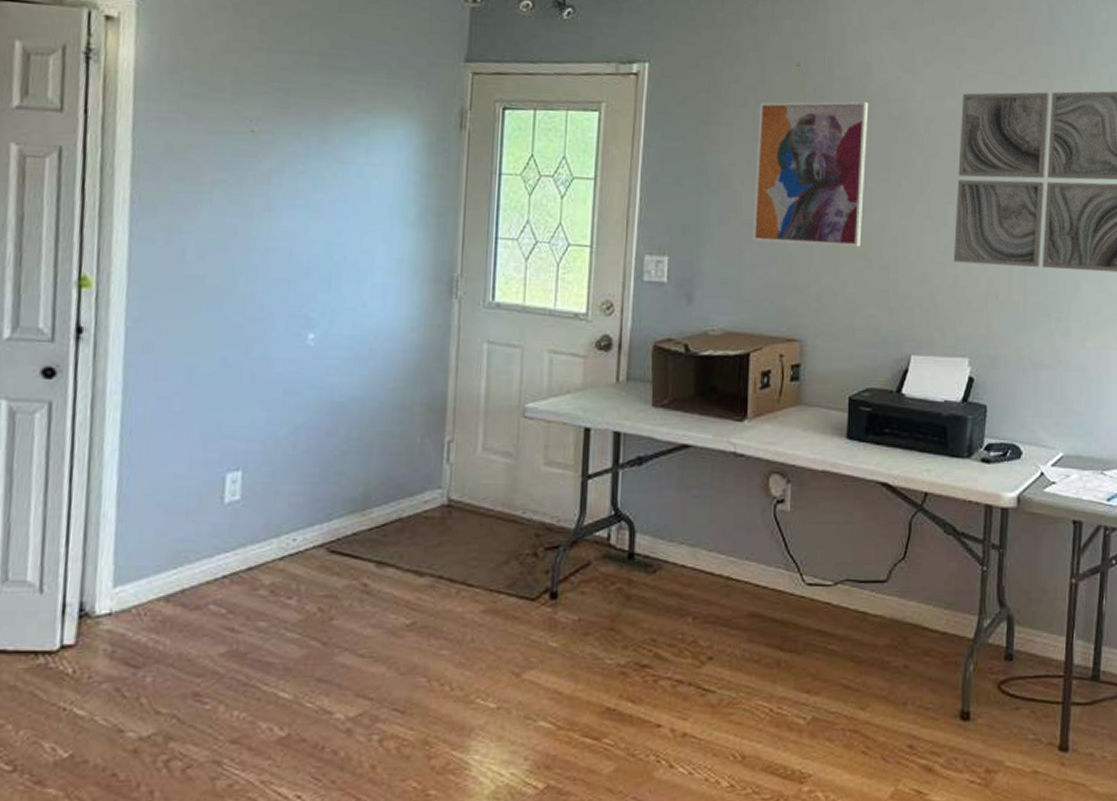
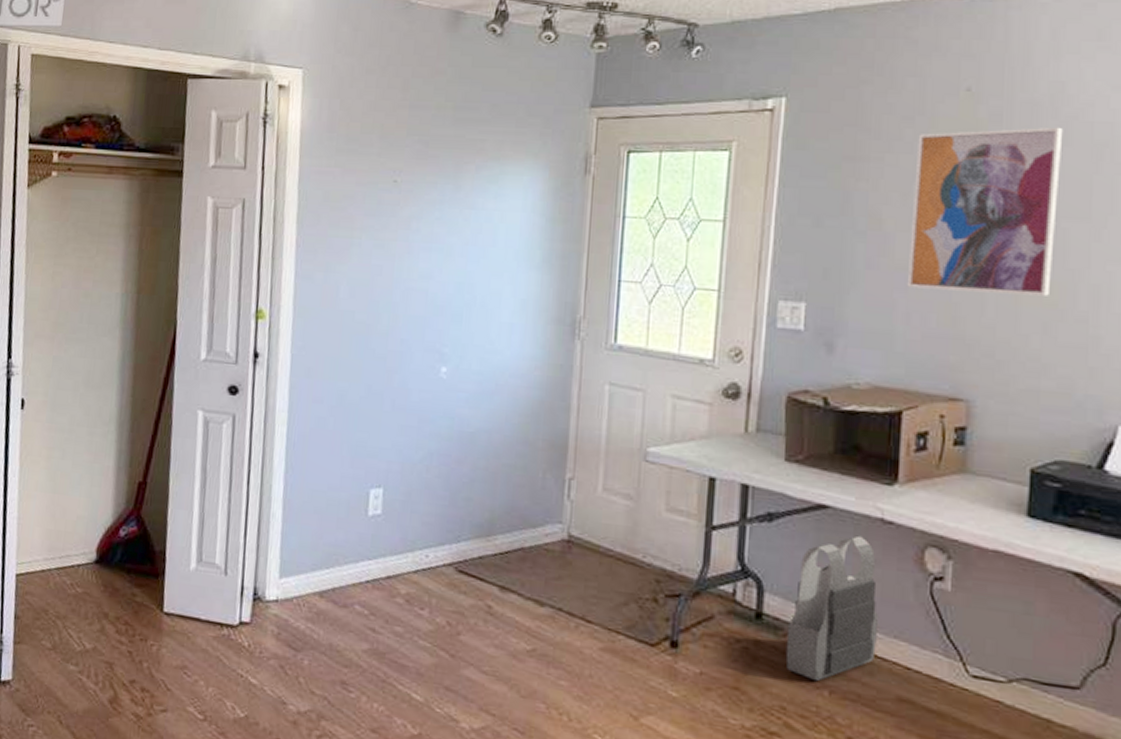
body armor vest: none [655,470,734,611] -> present [785,535,879,682]

